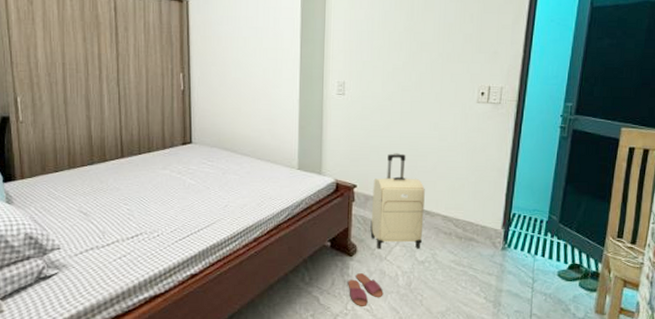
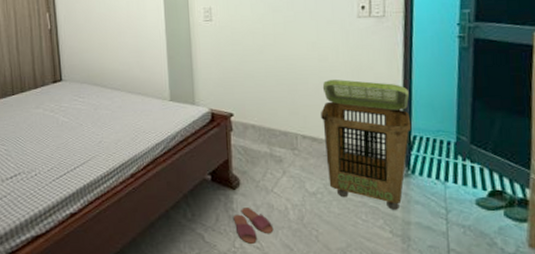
suitcase: present [370,153,425,250] -> none [251,77,311,181]
laundry basket: none [436,159,513,279] -> present [321,79,412,210]

